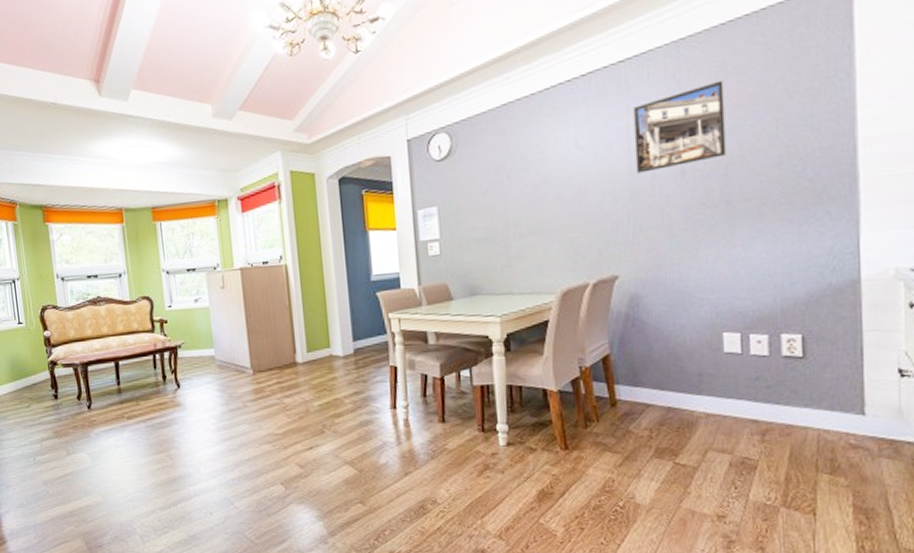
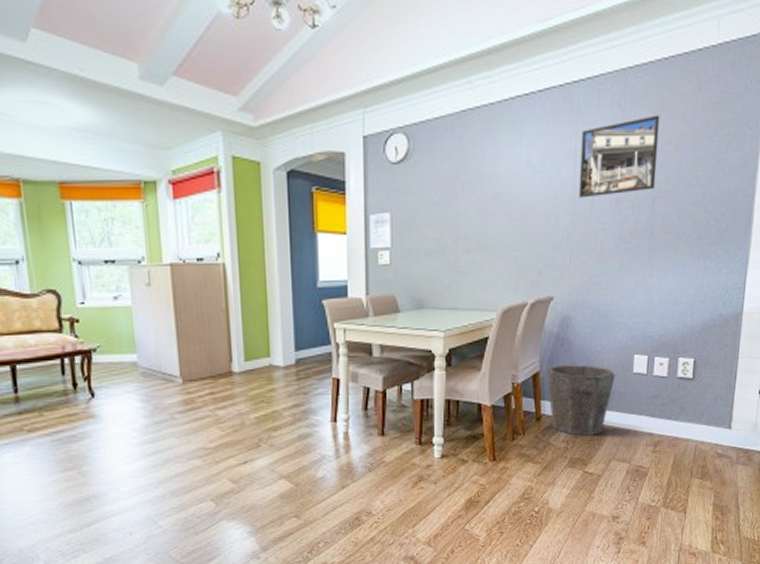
waste bin: none [617,345,702,423] -> present [546,364,616,436]

